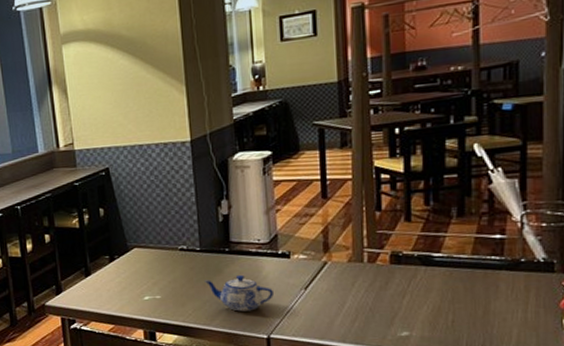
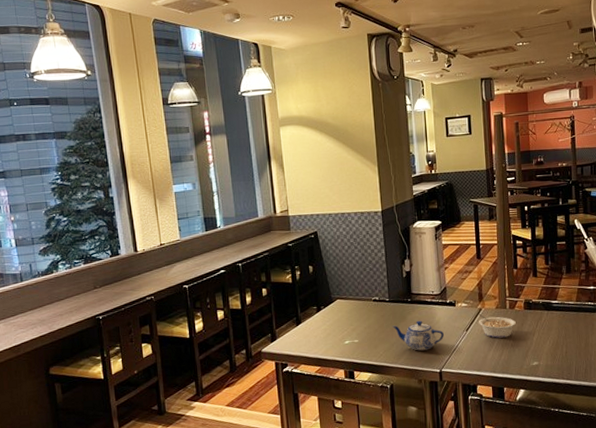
legume: none [322,269,377,300] -> present [478,314,516,338]

